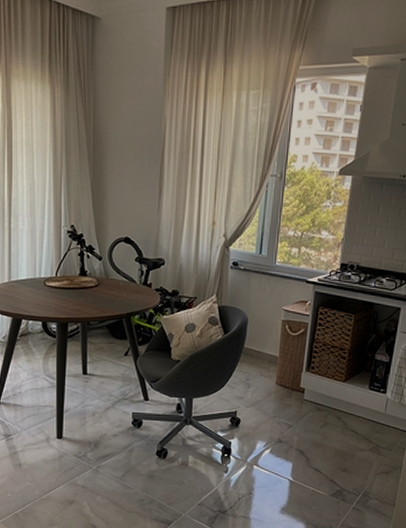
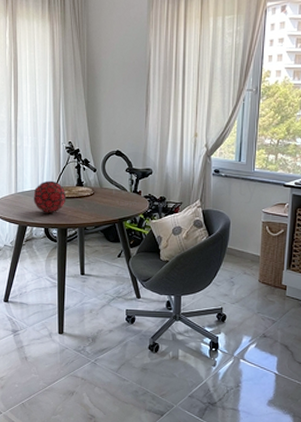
decorative orb: none [29,268,68,305] -> present [33,180,66,213]

